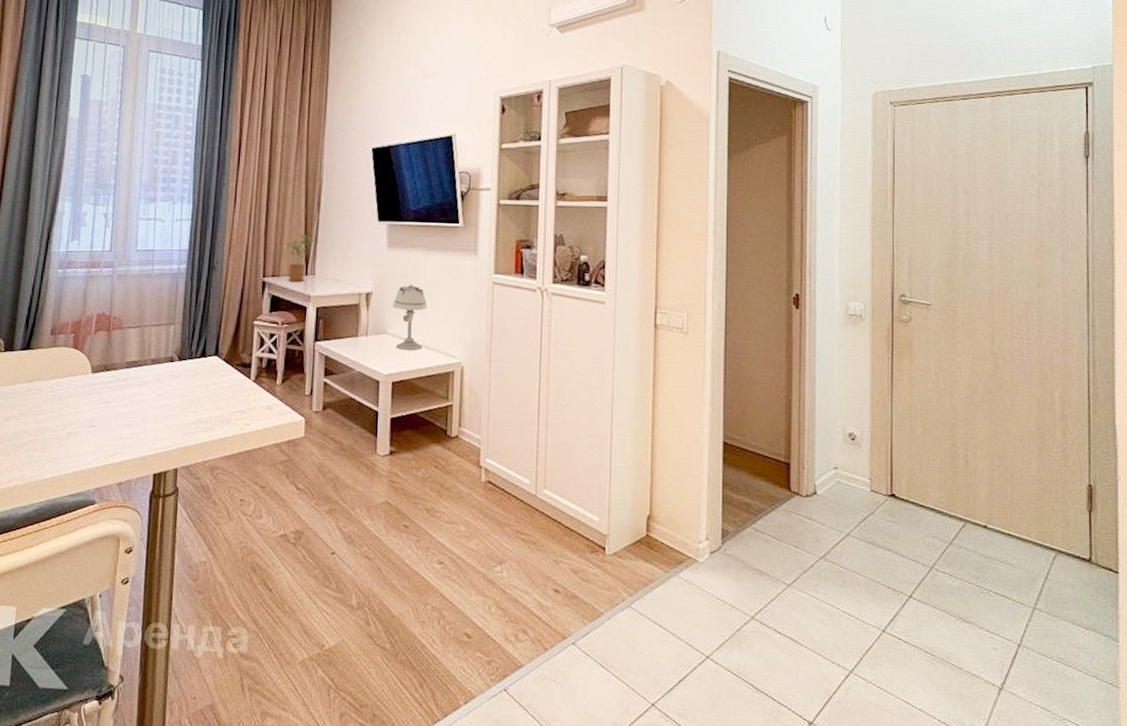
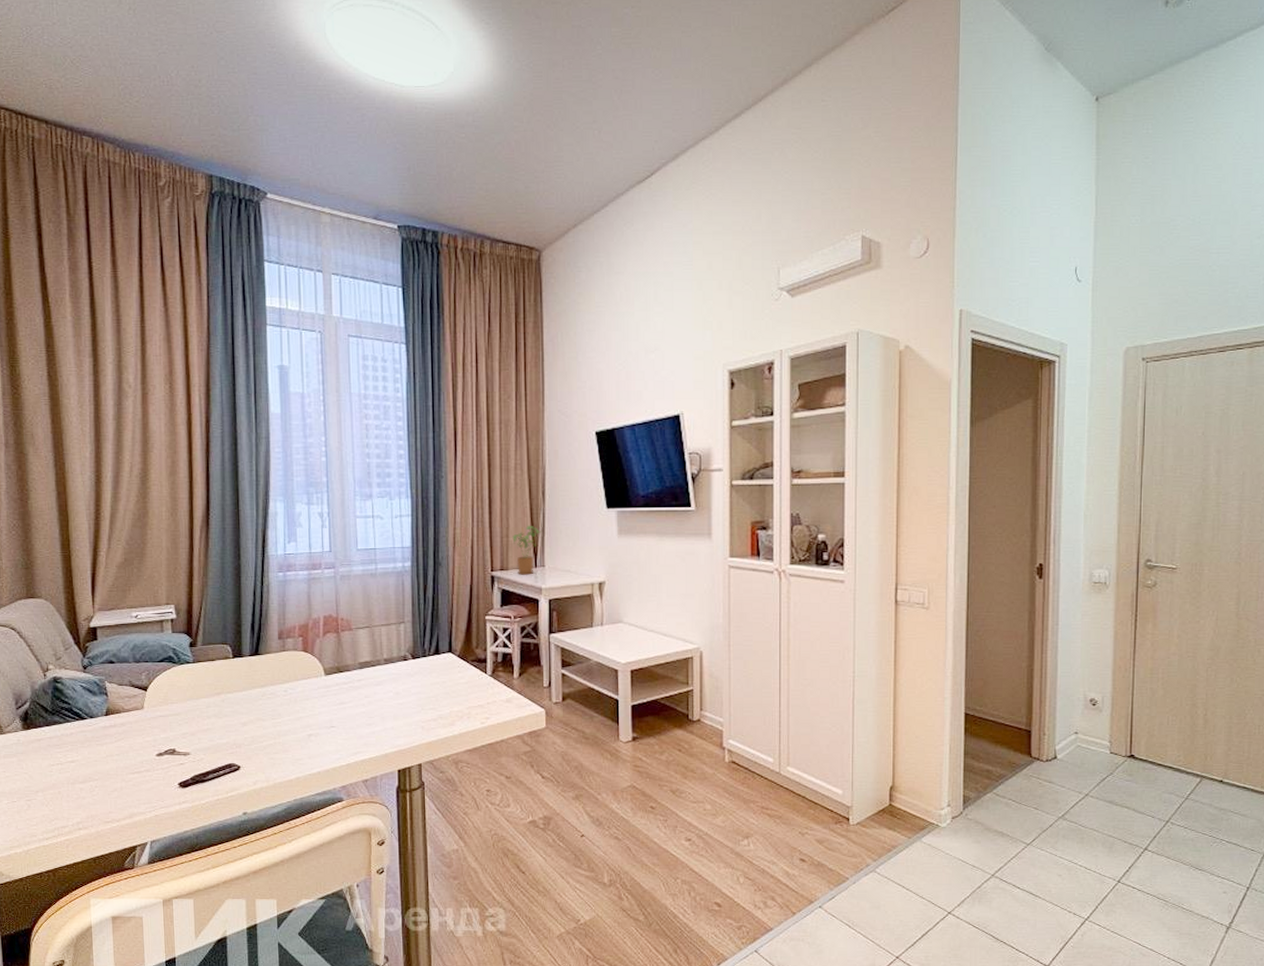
table lamp: present [392,285,427,350] -> none [627,572,663,638]

